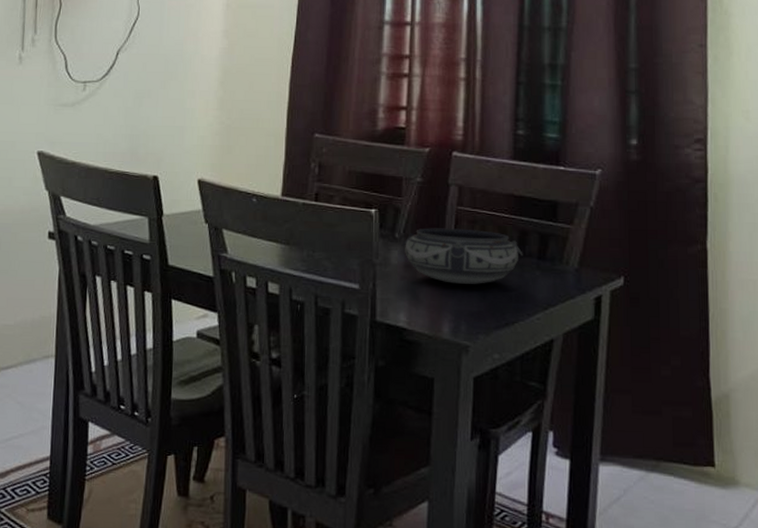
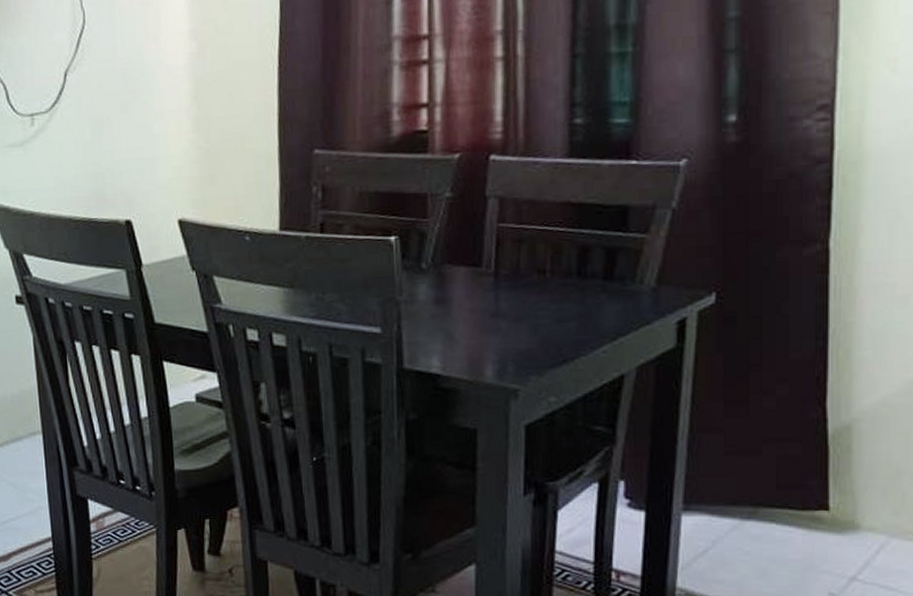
bowl: present [401,228,523,284] -> none [430,250,584,318]

